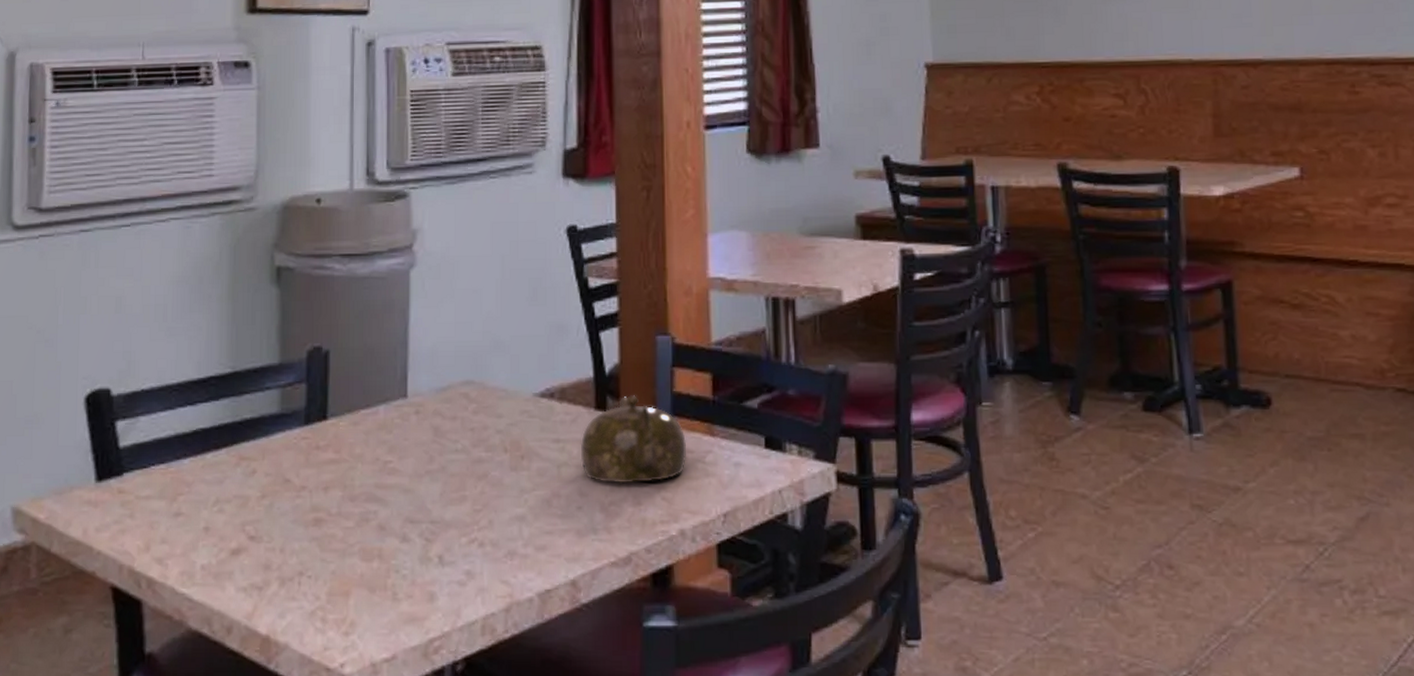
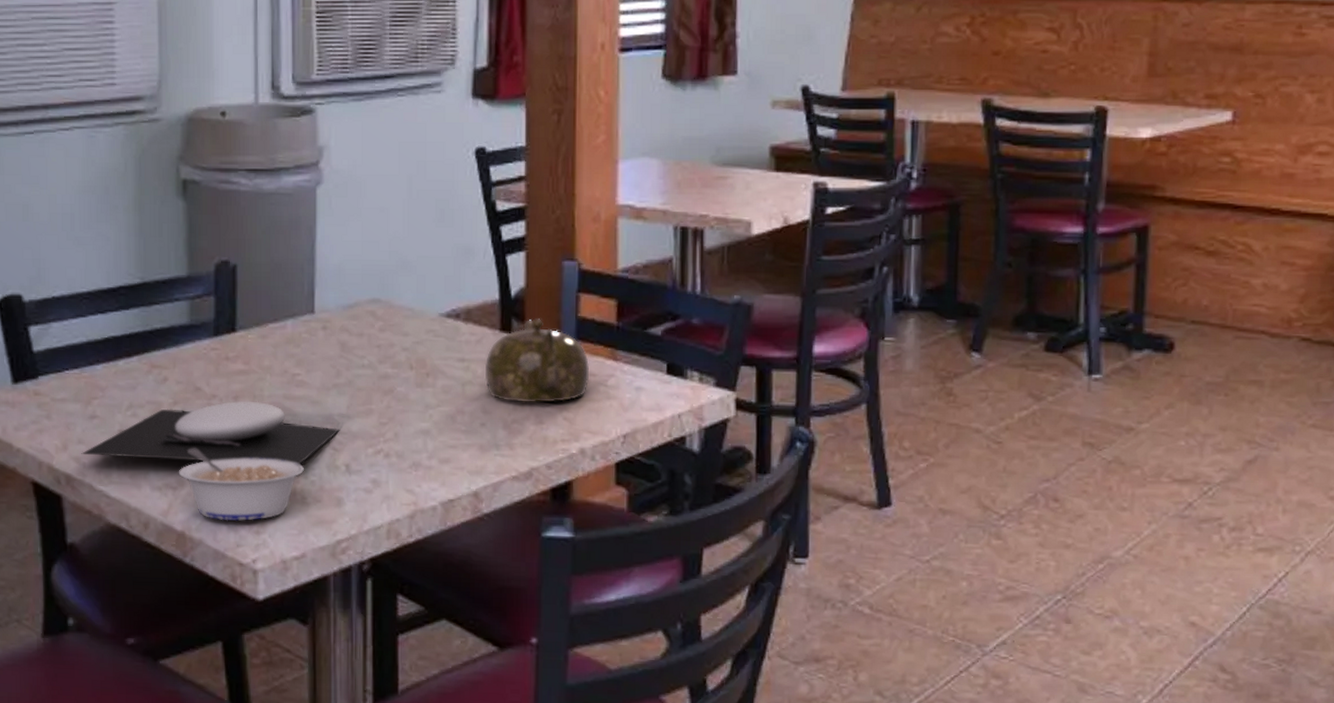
plate: none [164,491,434,558] -> present [81,401,341,465]
legume: none [264,544,395,622] -> present [178,448,304,522]

